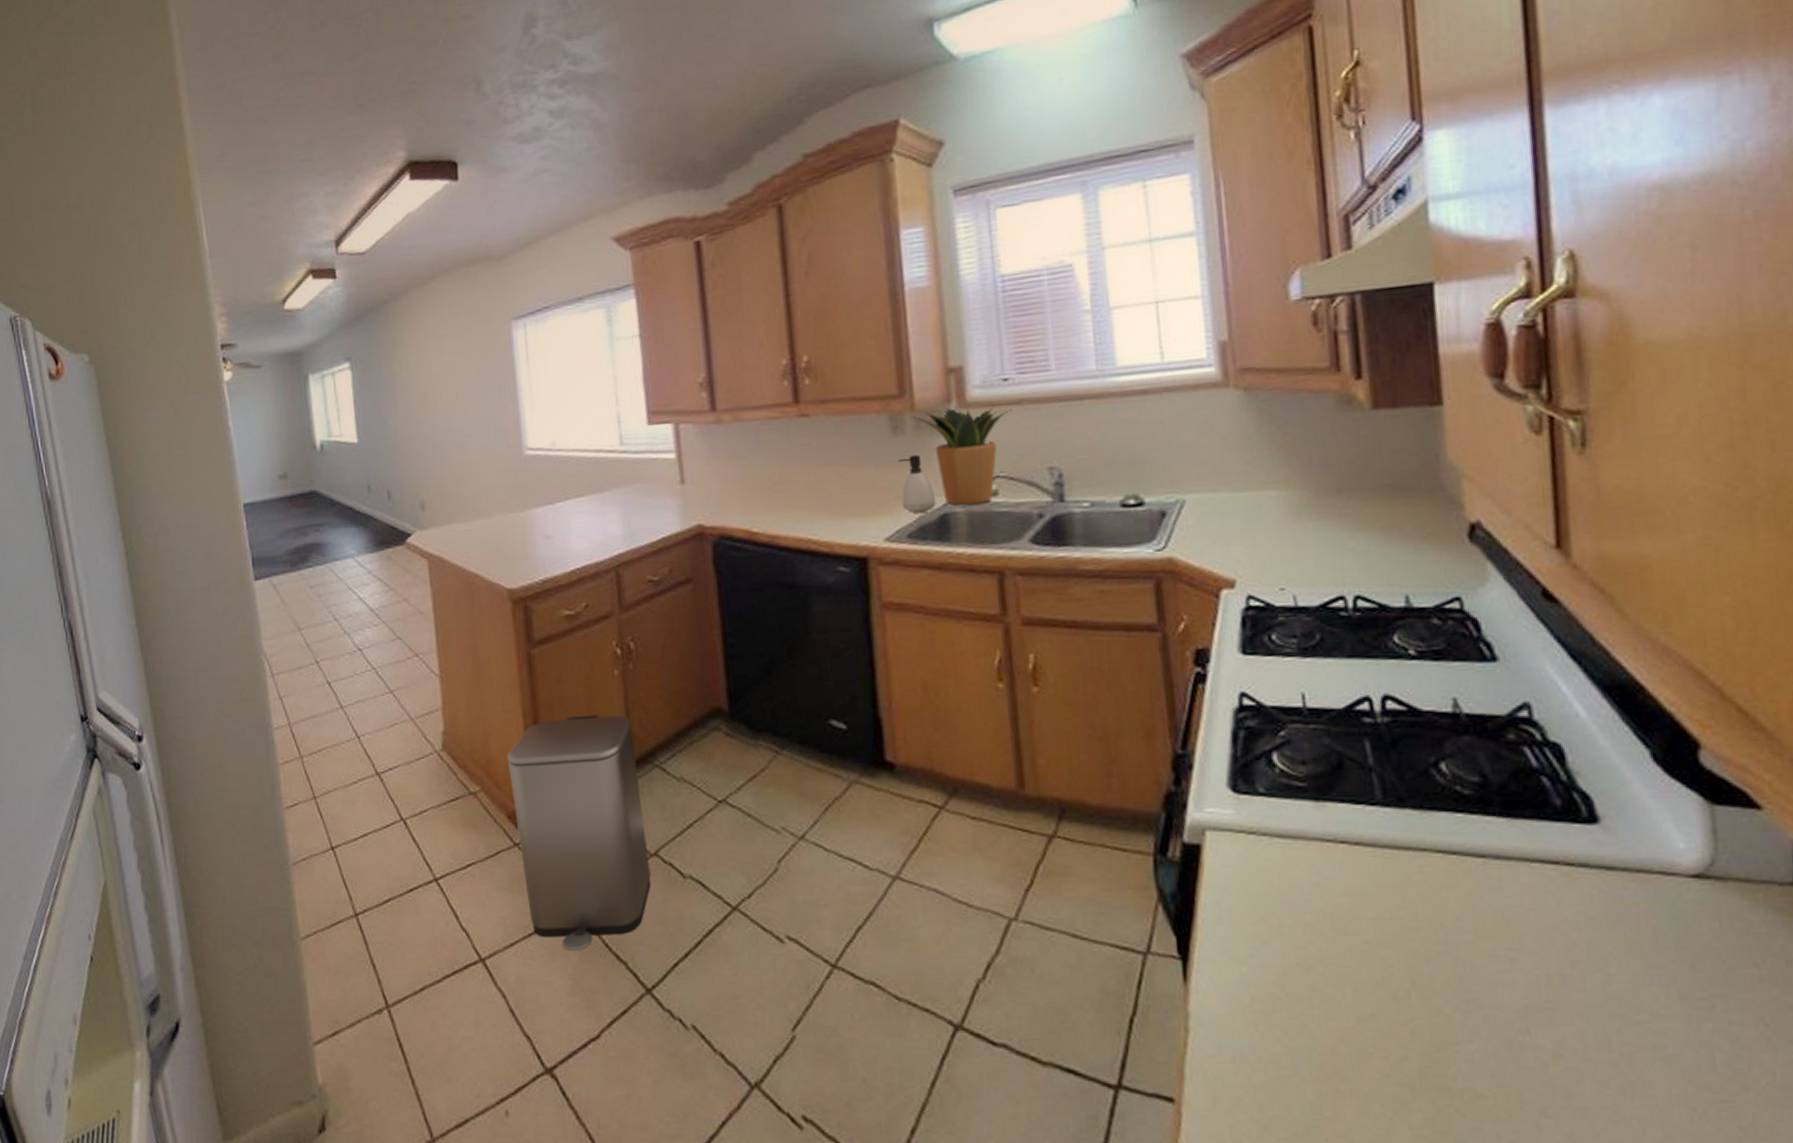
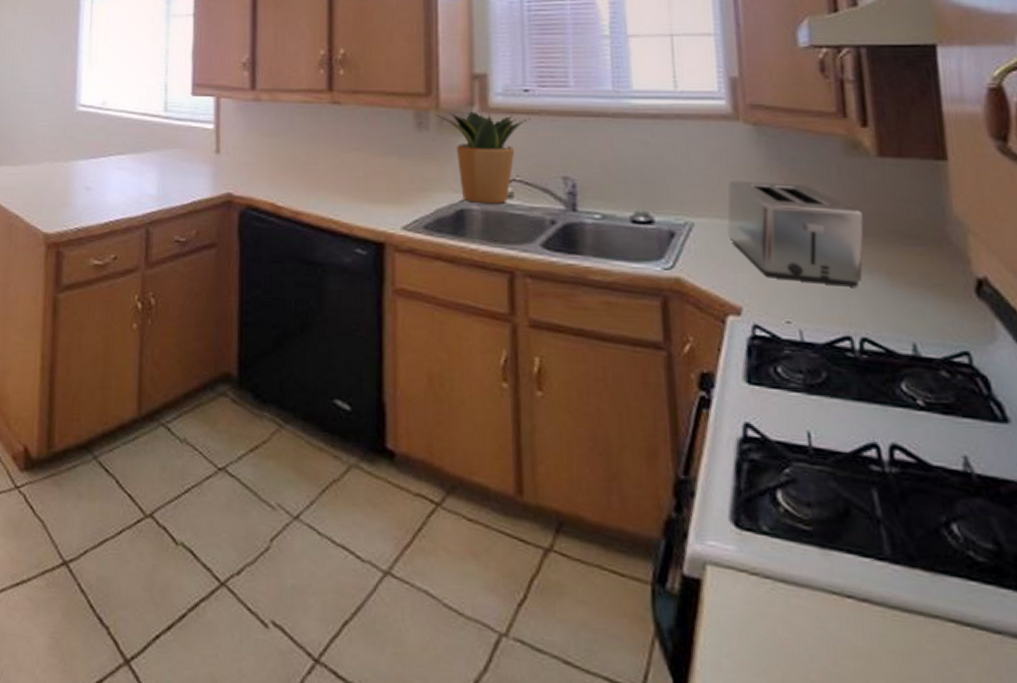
pedal bin: present [506,715,652,950] -> none [20,364,144,608]
soap dispenser: present [898,454,936,513] -> none [421,150,454,206]
toaster: none [1219,447,1357,547] -> present [727,180,864,287]

